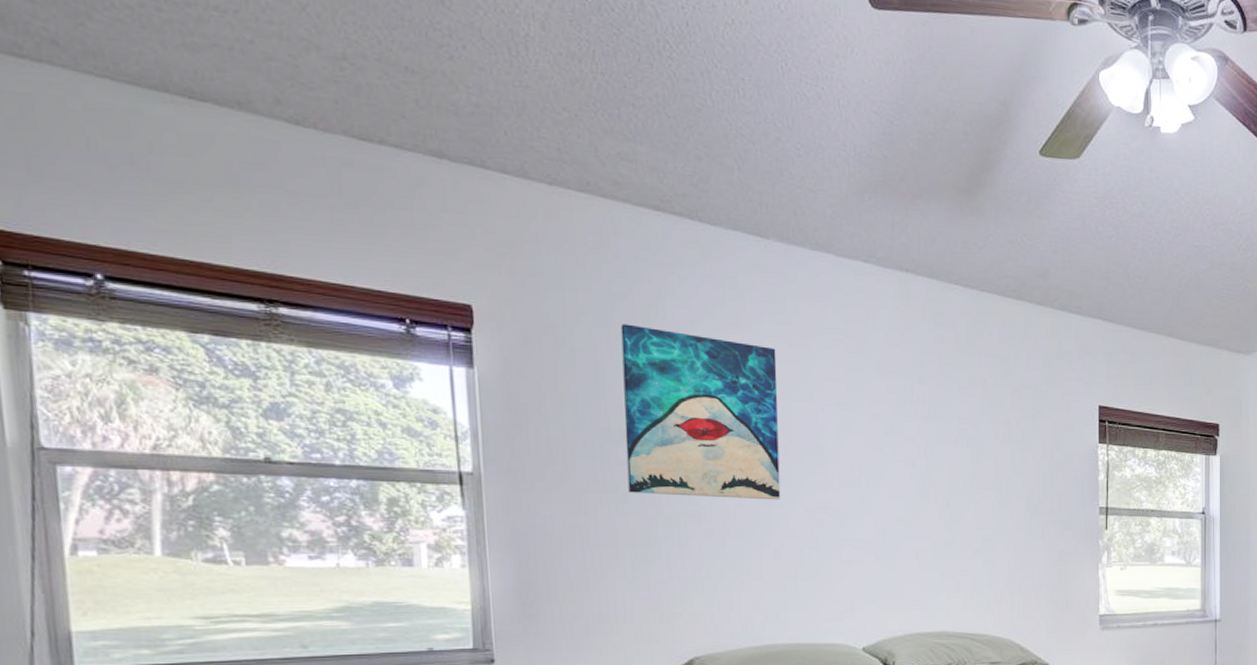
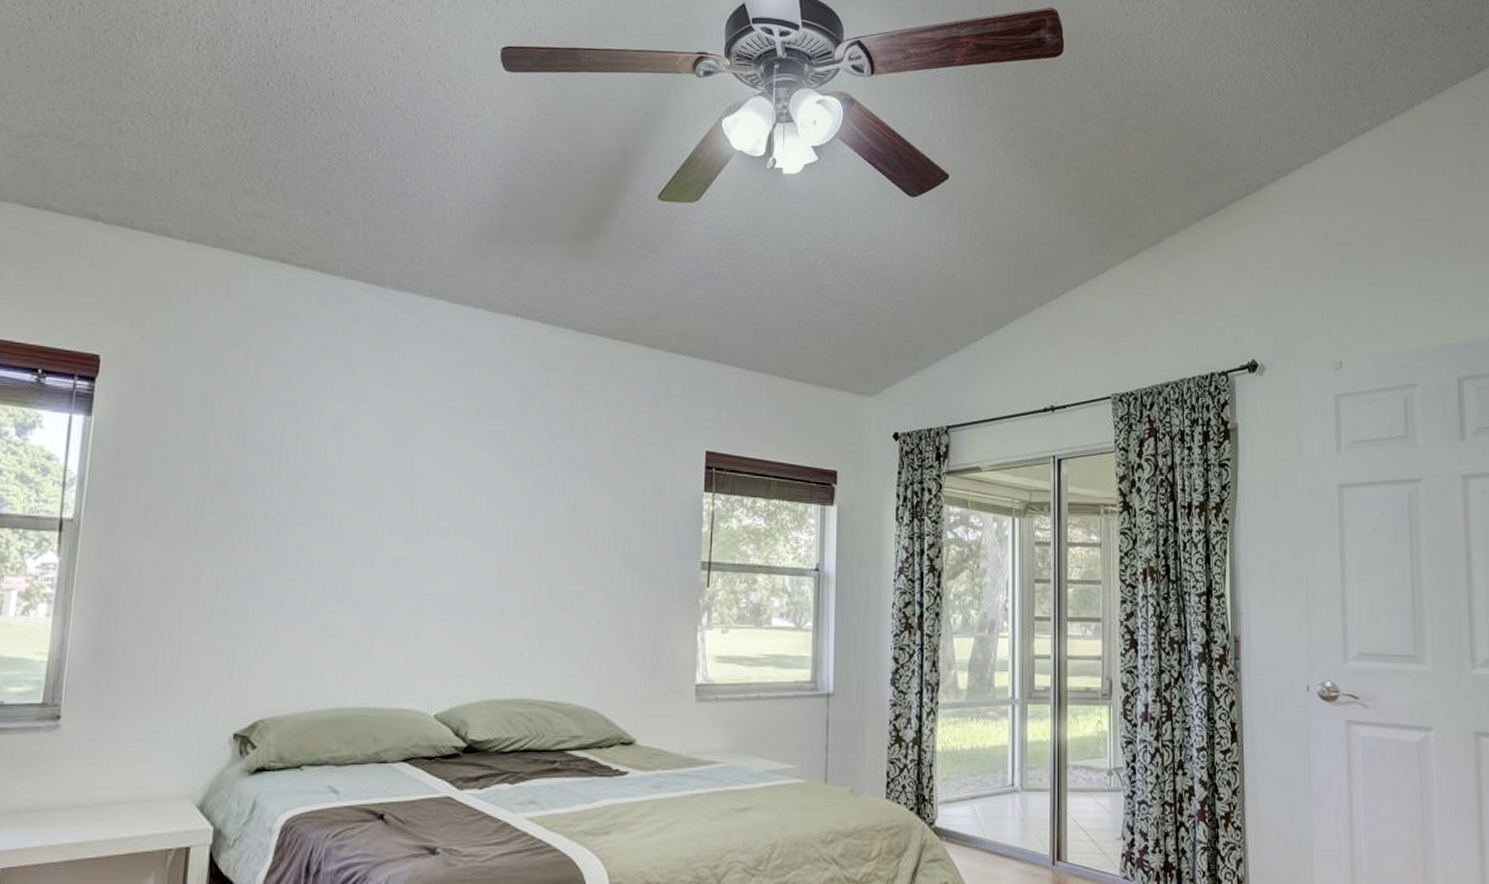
wall art: present [620,324,781,500] -> none [217,371,380,551]

